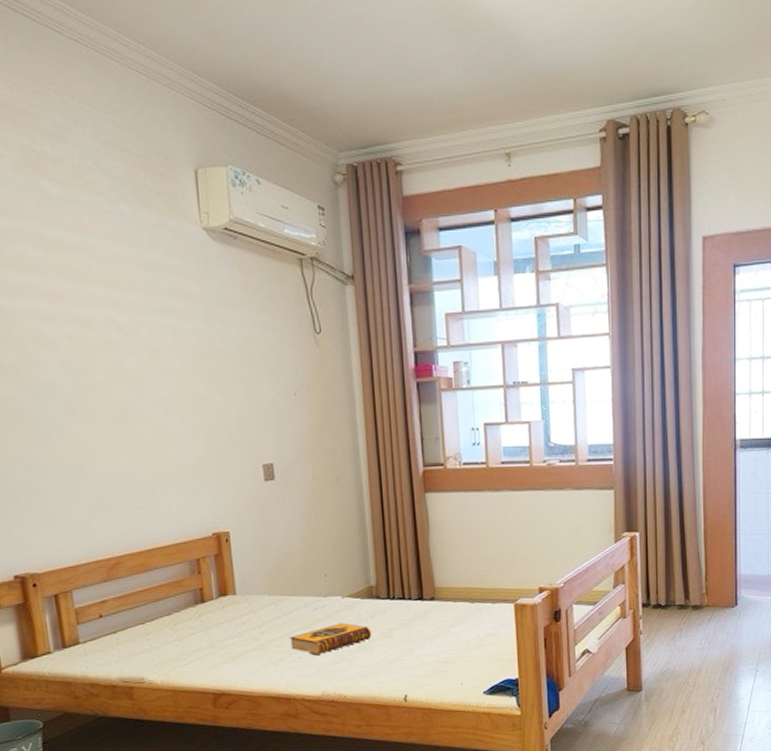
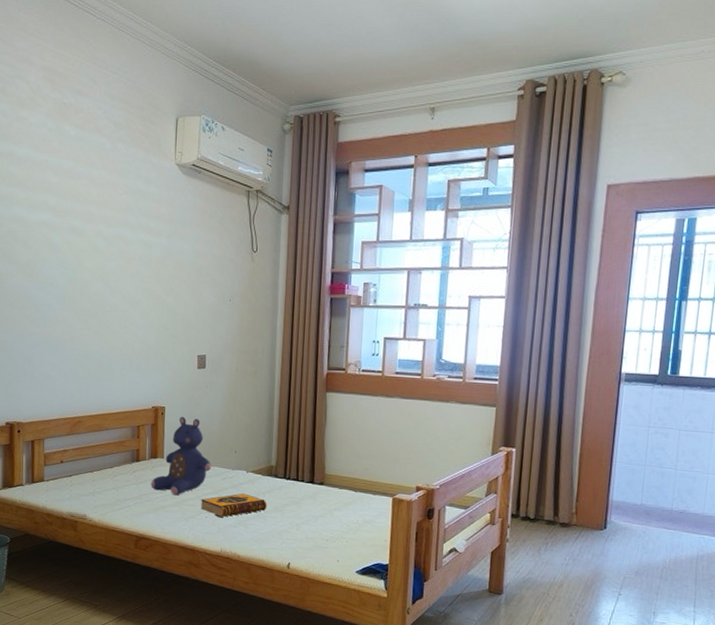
teddy bear: none [223,540,299,637] -> present [151,416,212,496]

